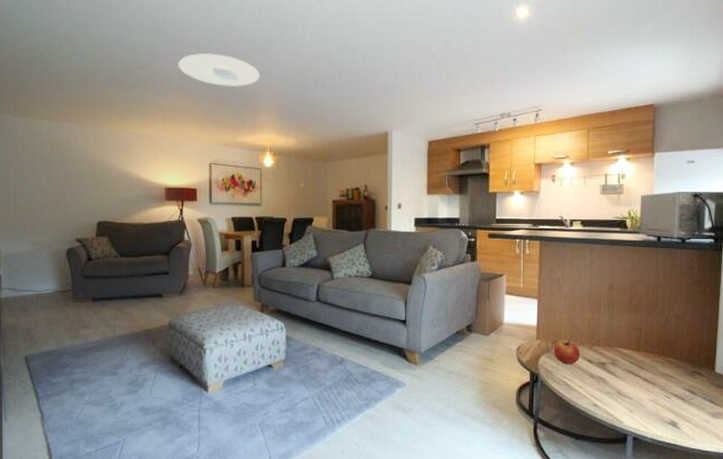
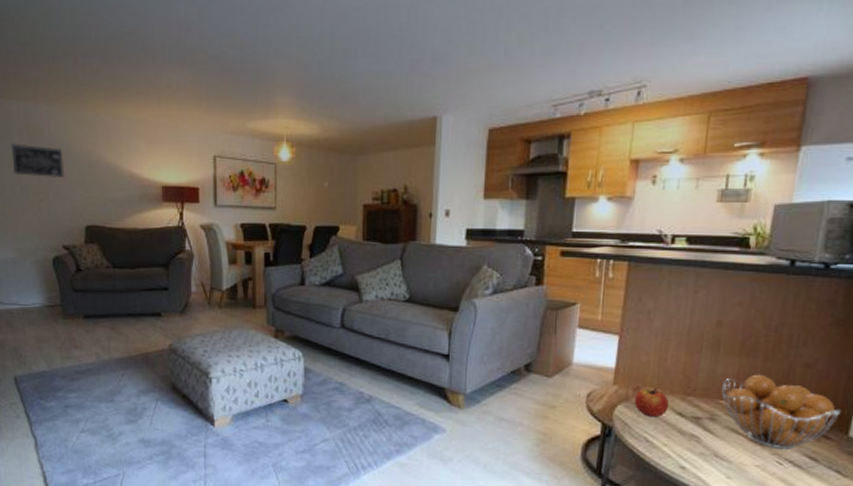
wall art: none [34,154,80,182] -> present [11,144,64,177]
ceiling light: present [178,52,260,88] -> none [174,12,275,58]
fruit basket: none [618,326,706,385] -> present [721,374,840,450]

